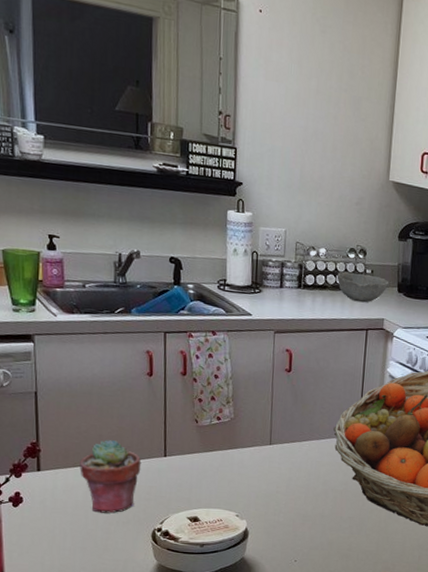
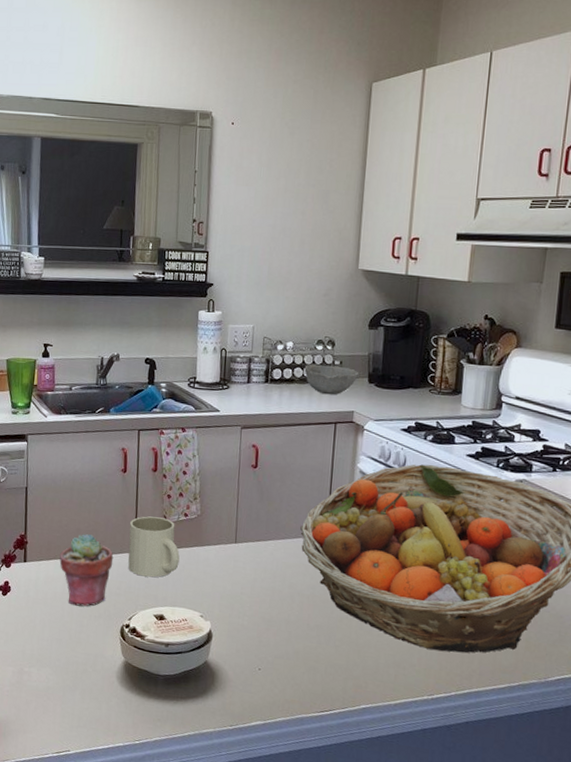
mug: none [157,420,213,481] -> present [128,516,180,578]

